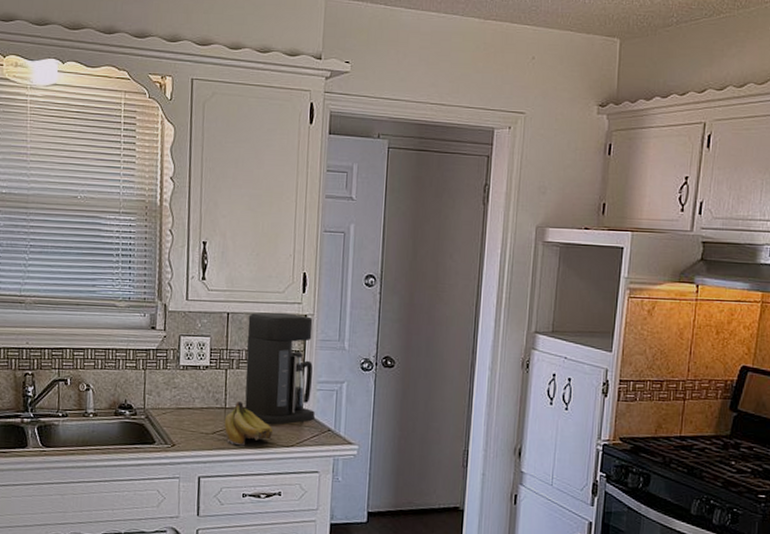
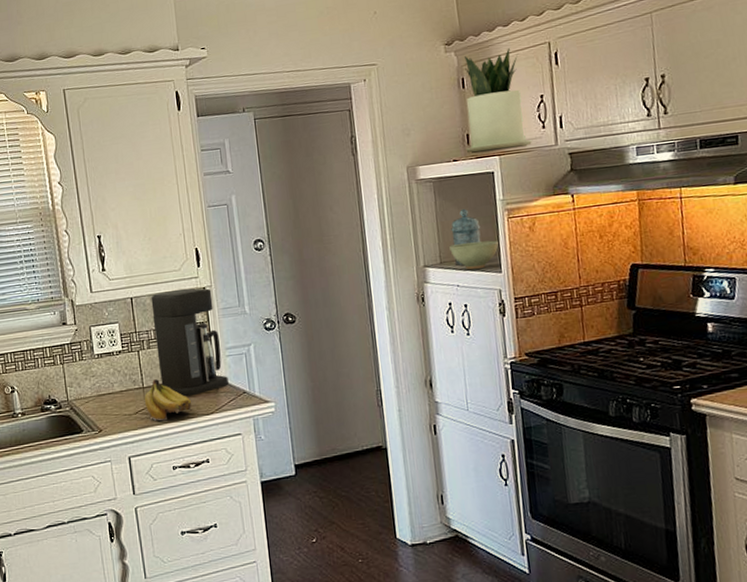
bowl: none [563,315,614,345] -> present [448,240,499,270]
canister: none [567,279,600,339] -> present [451,208,481,266]
planter: none [598,121,672,228] -> present [464,48,533,154]

